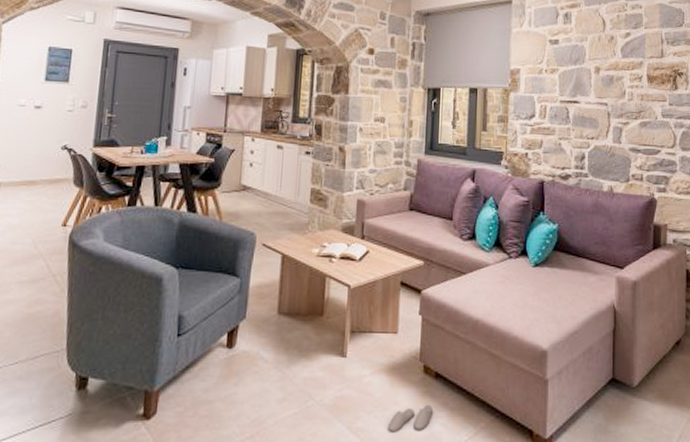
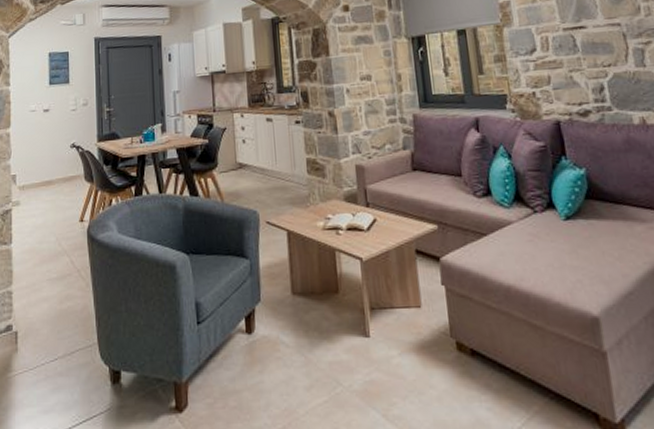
slippers: present [387,404,433,432] -> none [426,386,475,420]

